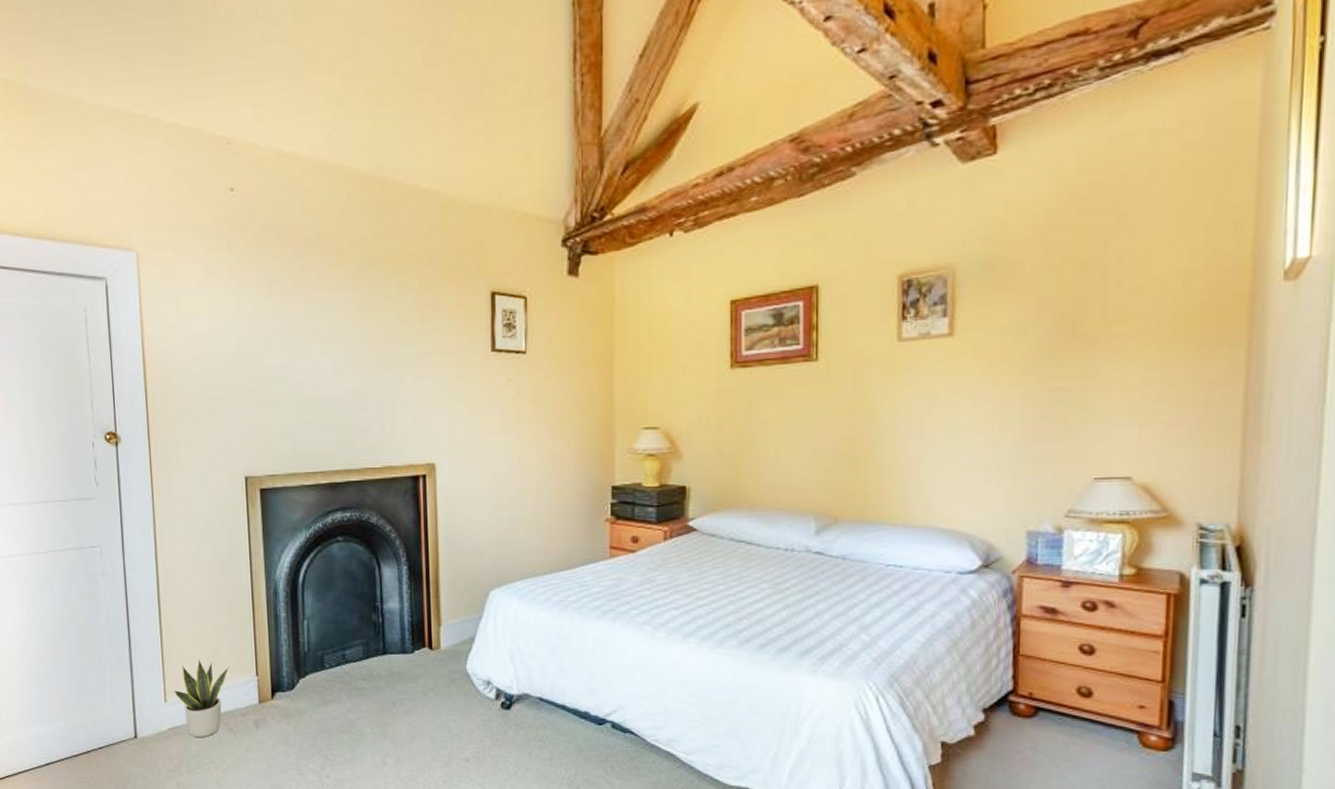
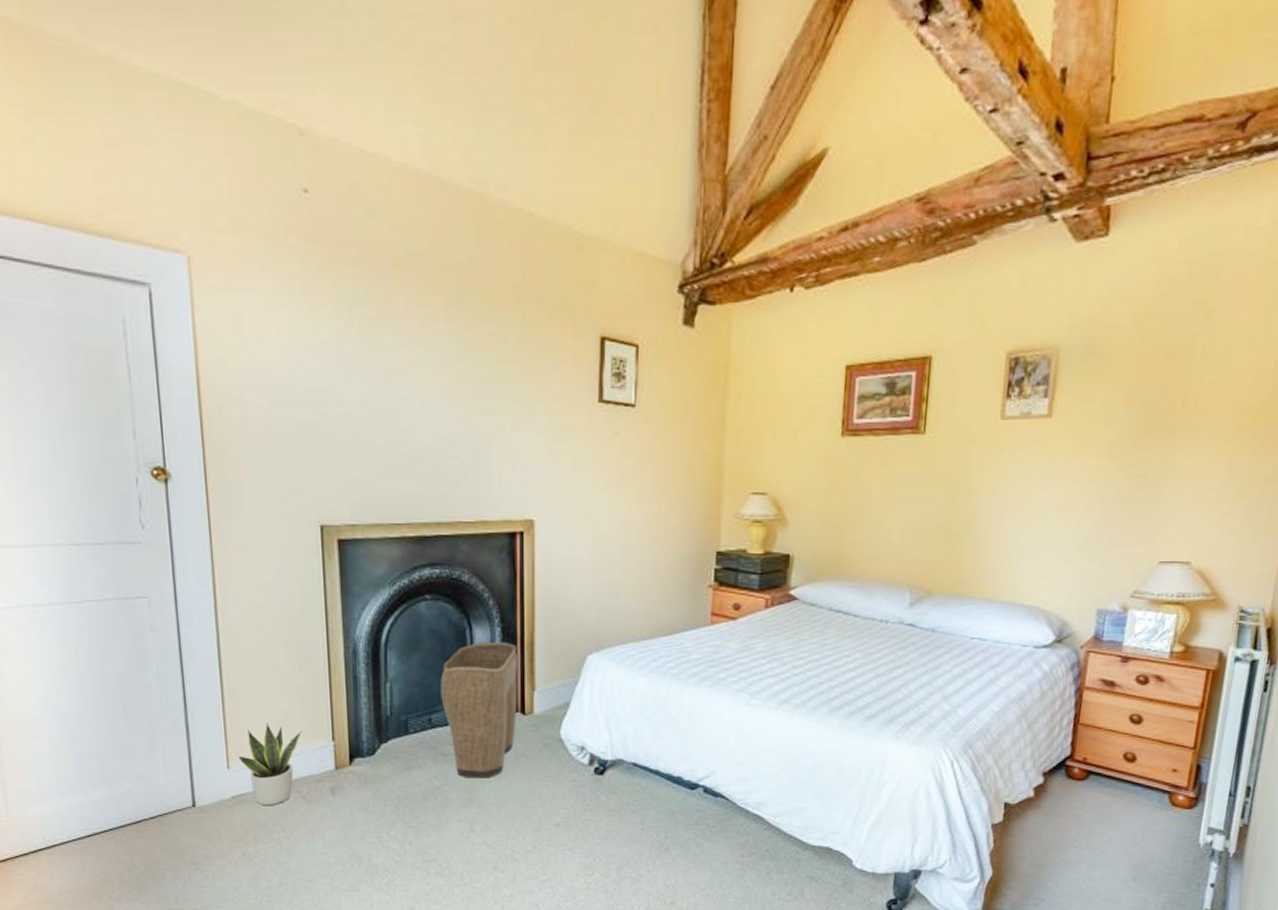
laundry basket: none [353,579,425,713] -> present [440,641,518,779]

